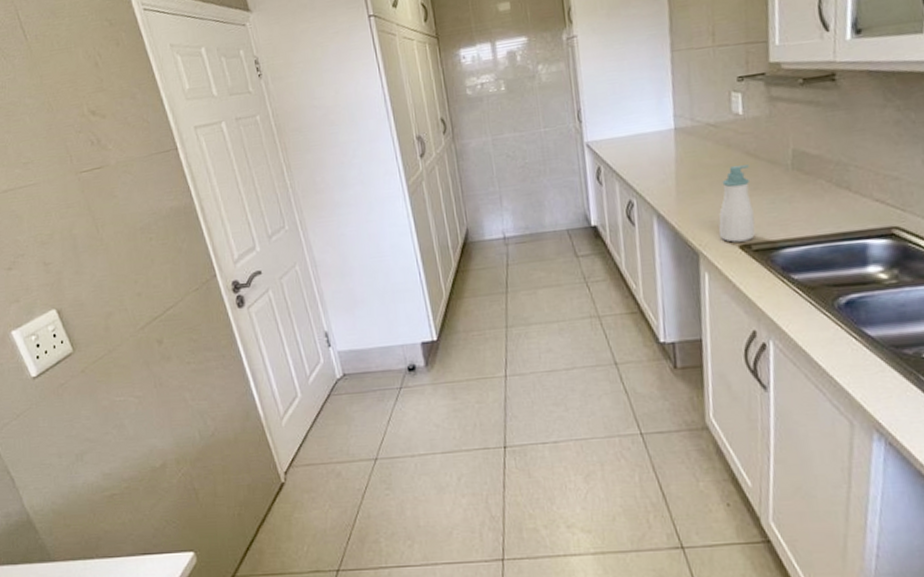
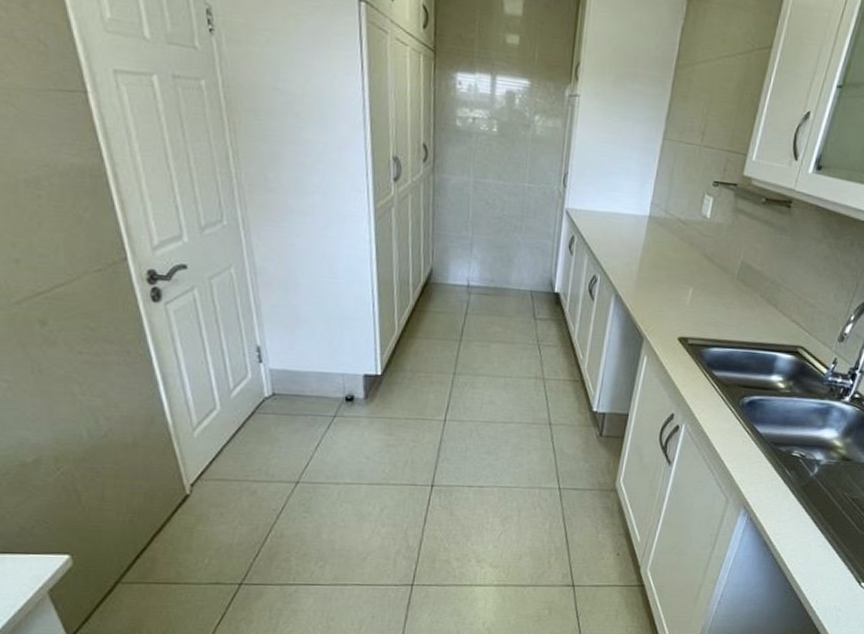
soap bottle: present [718,165,756,243] -> none [664,264,703,335]

